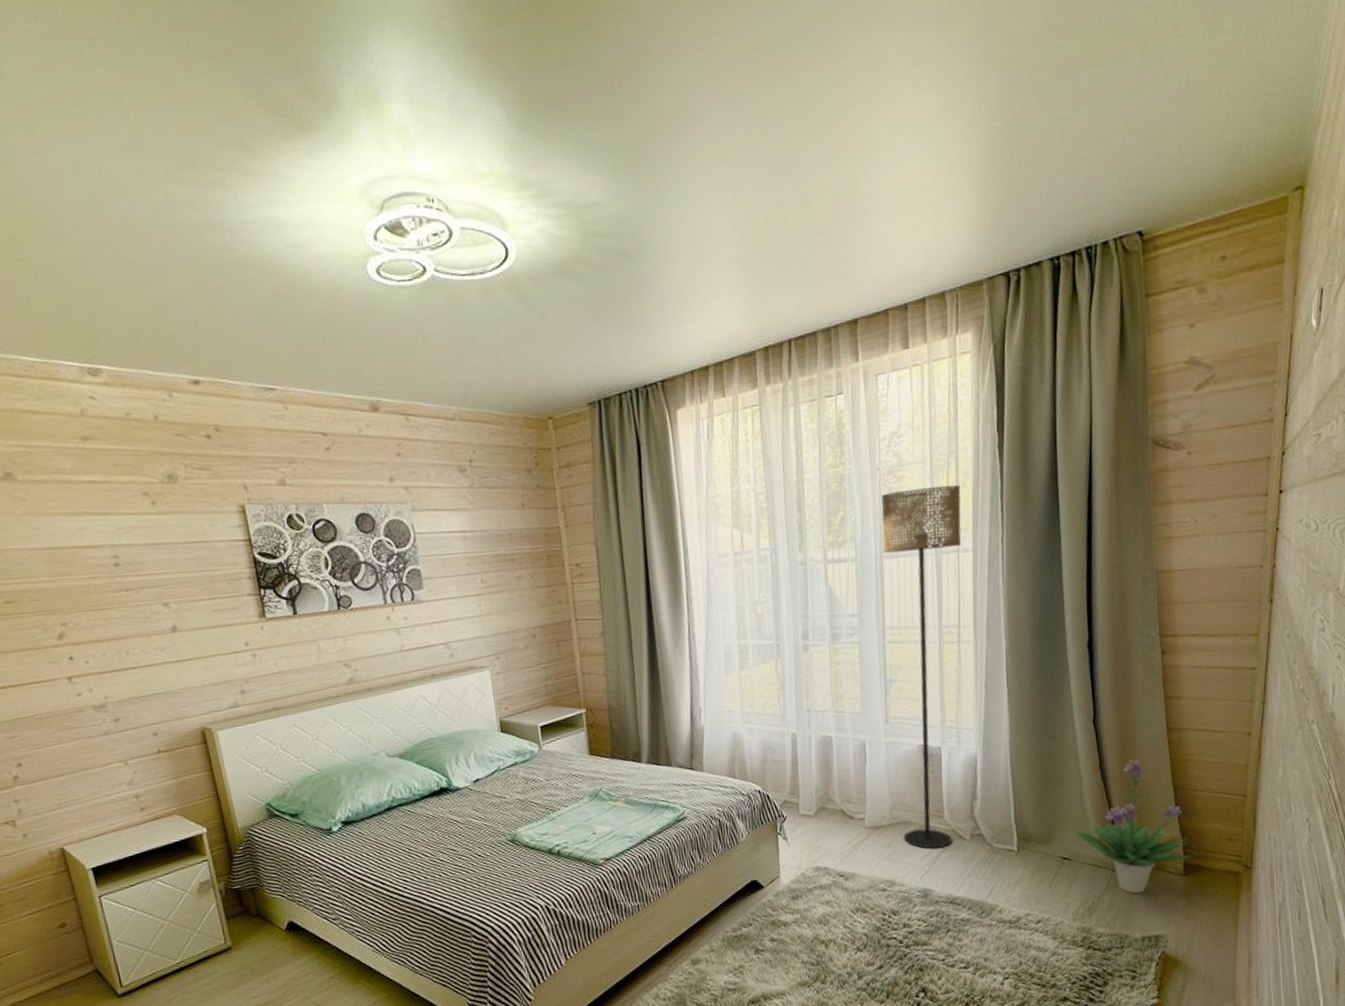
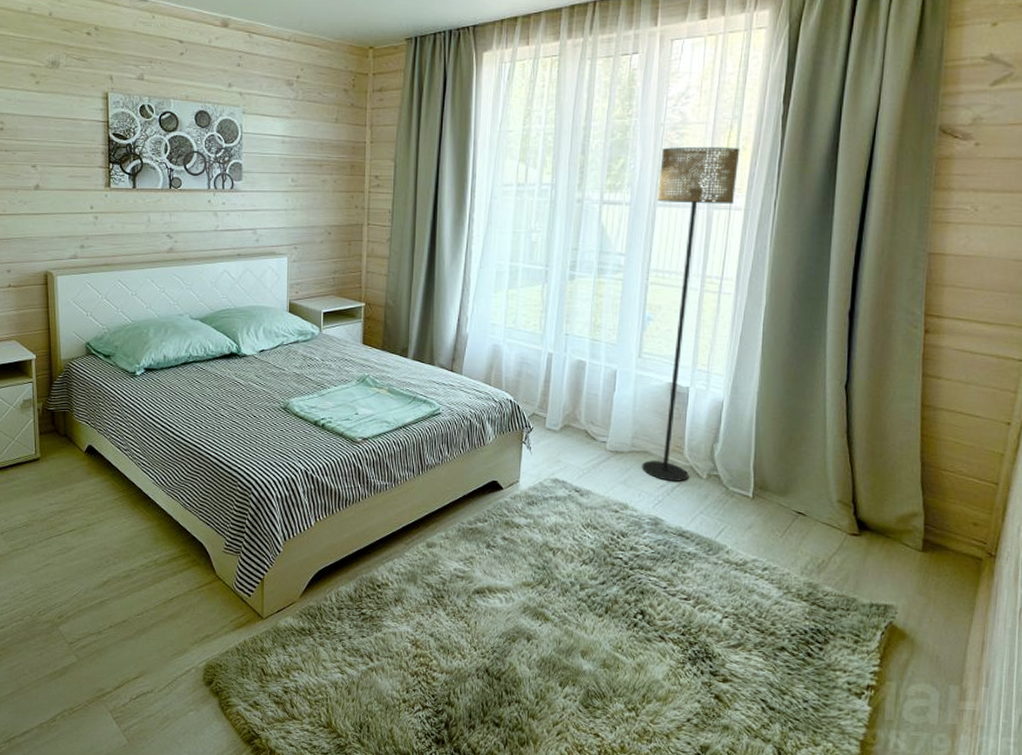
potted plant: present [1075,759,1192,894] -> none [813,430,933,561]

